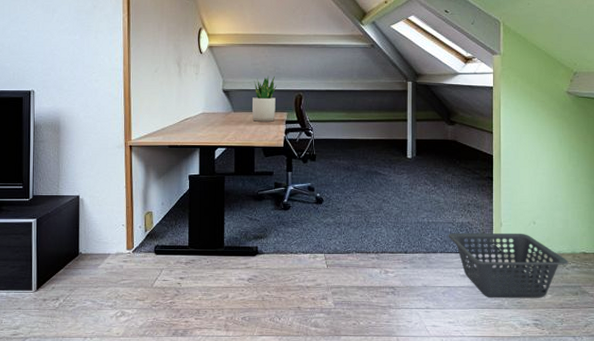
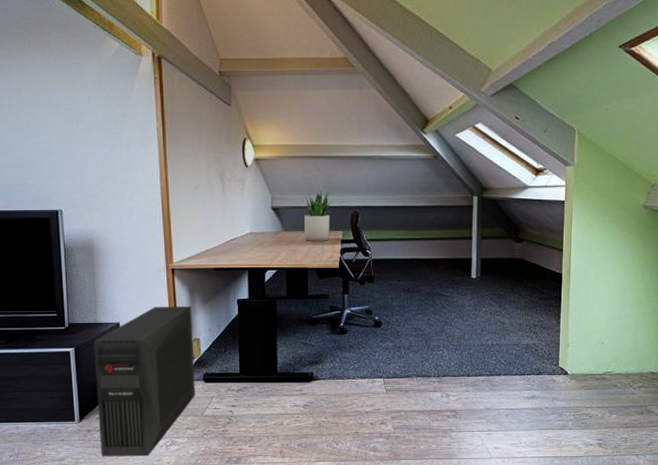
computer tower: none [54,180,147,327] -> present [93,306,195,457]
laundry basket: present [448,233,569,299] -> none [512,353,636,420]

